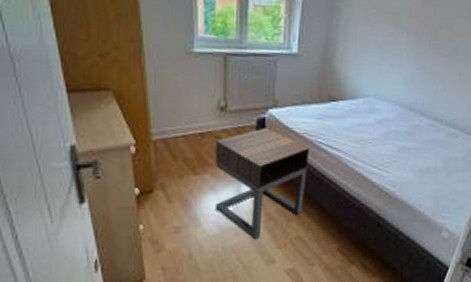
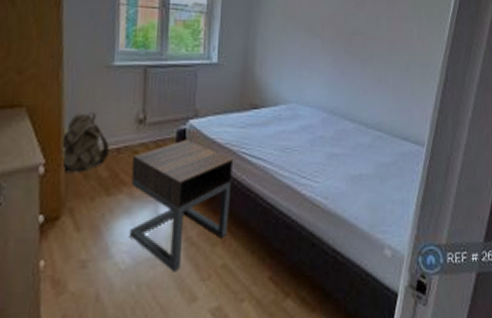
backpack: none [147,98,193,153] -> present [60,113,109,172]

